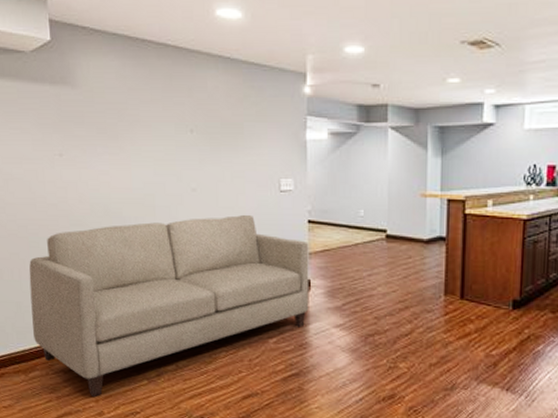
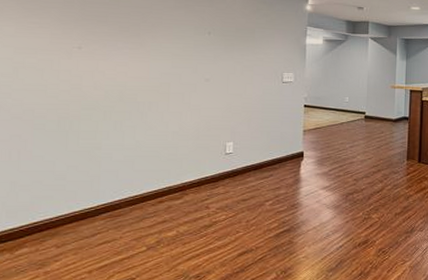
sofa: present [29,215,309,397] -> none [26,101,304,268]

